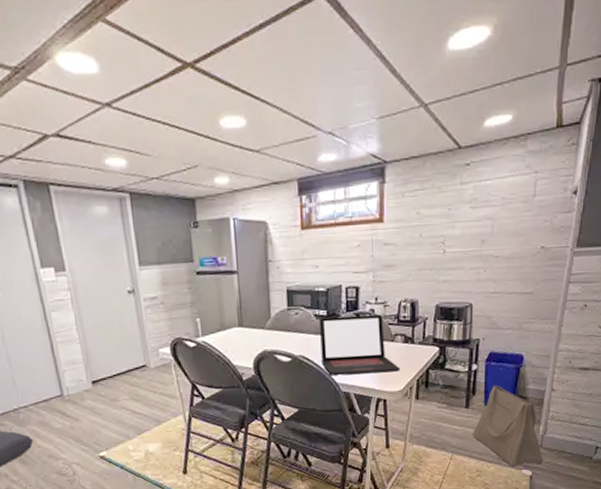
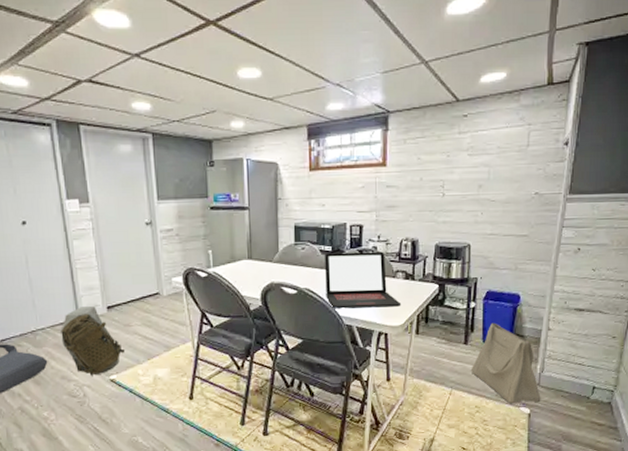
backpack: none [44,381,114,455] -> present [60,306,125,377]

